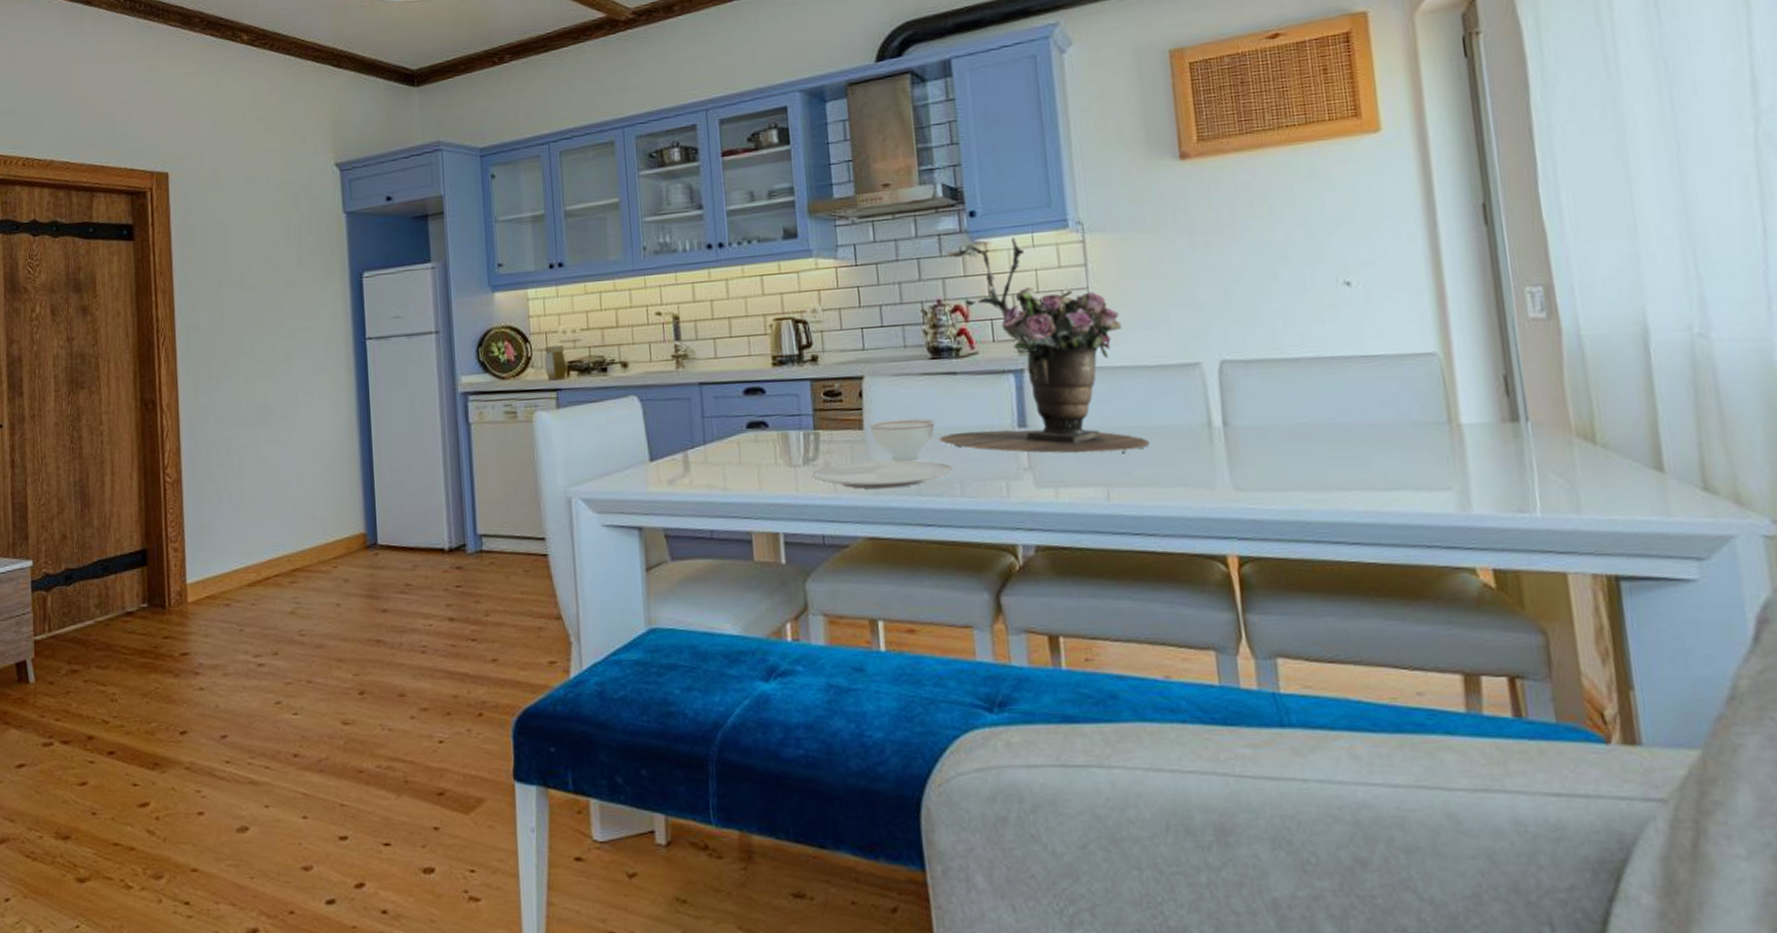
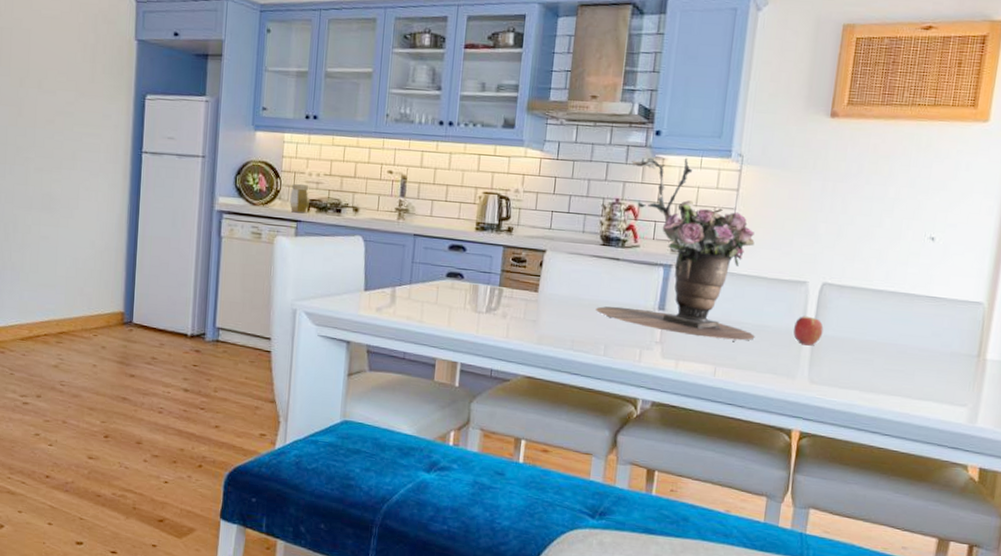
plate: present [809,459,955,489] -> none [489,316,603,342]
bowl: present [870,418,936,461] -> none [543,287,596,322]
fruit: none [1196,405,1237,443] -> present [793,316,824,346]

